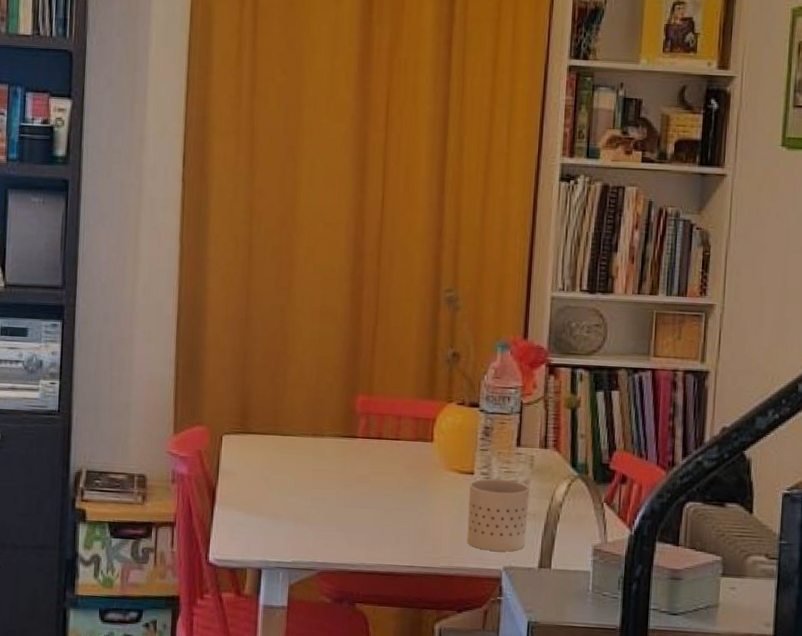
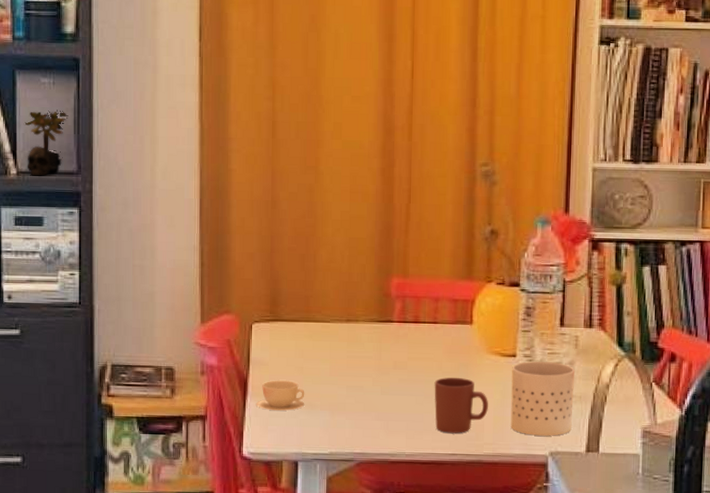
succulent plant: none [14,227,56,290] -> present [24,110,68,176]
teacup: none [223,490,271,520] -> present [255,380,305,411]
mug: none [394,492,446,546] -> present [434,377,488,433]

